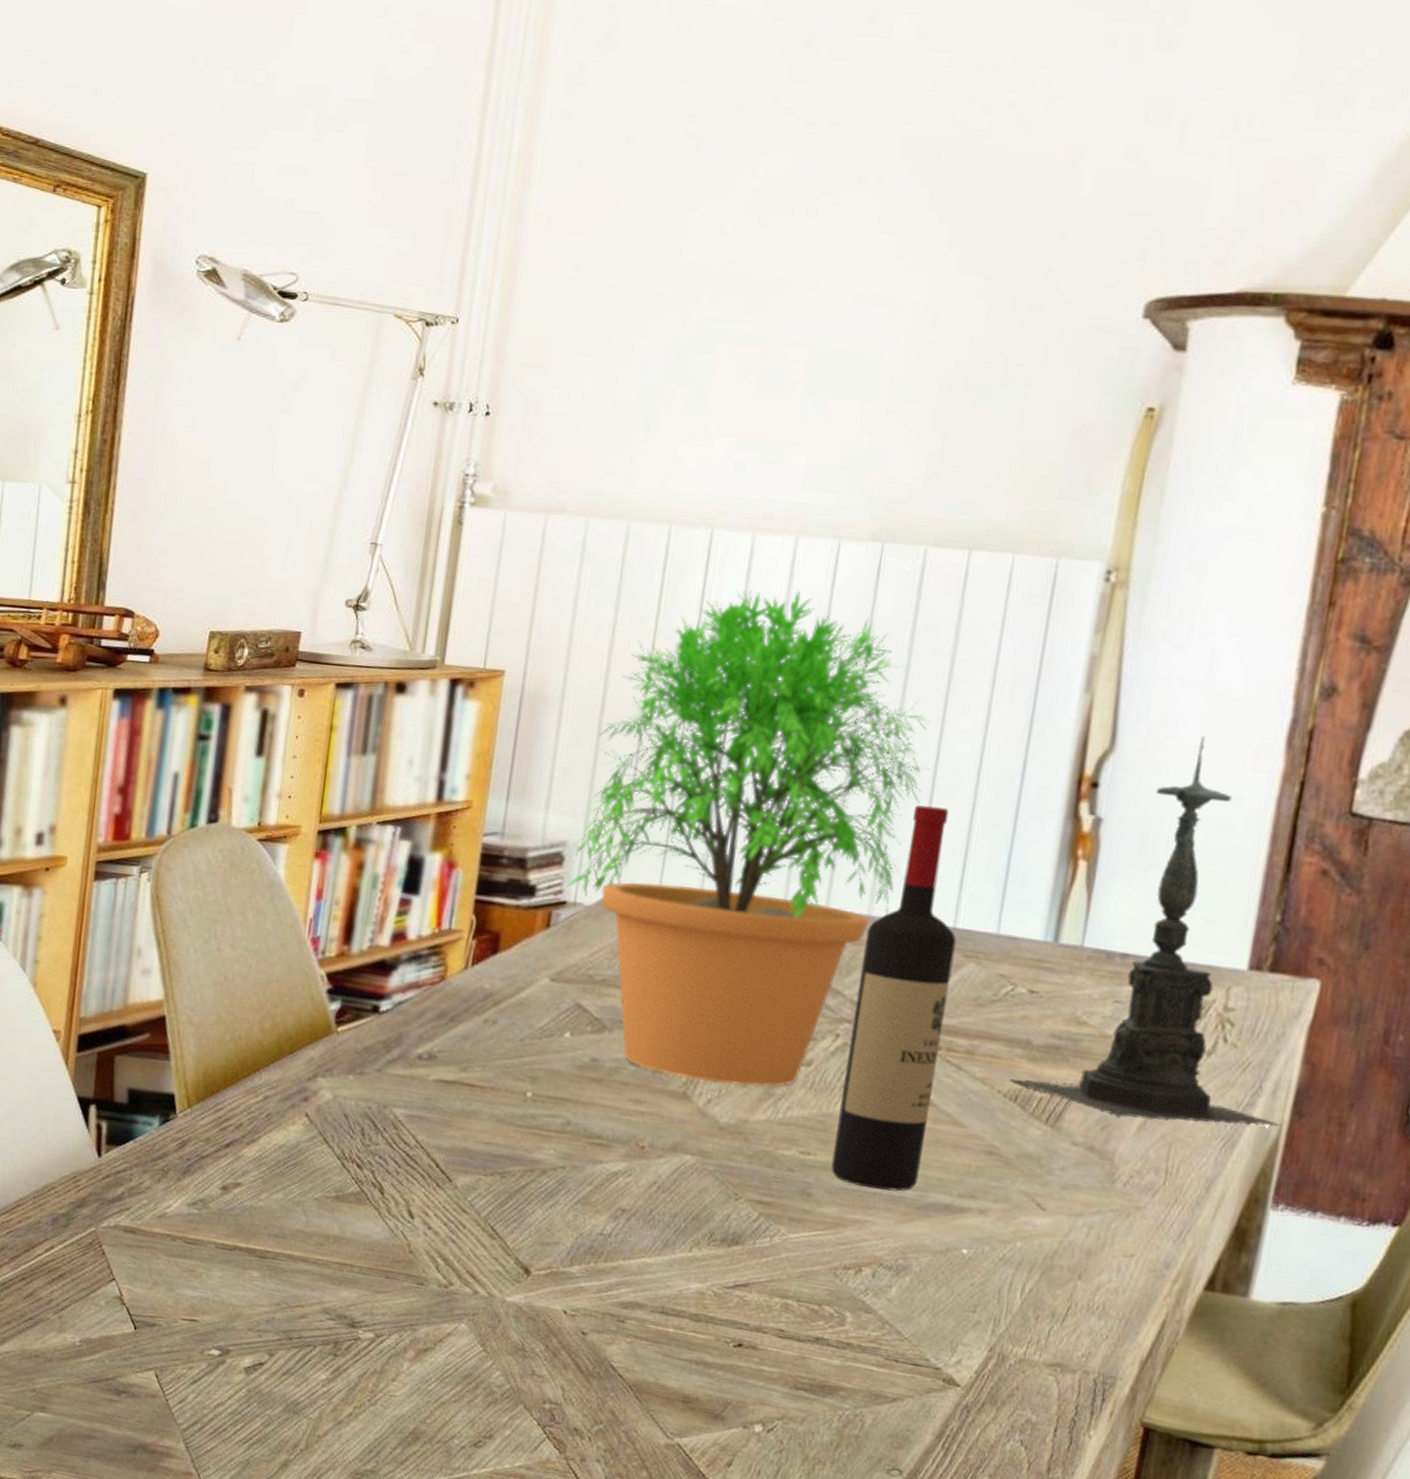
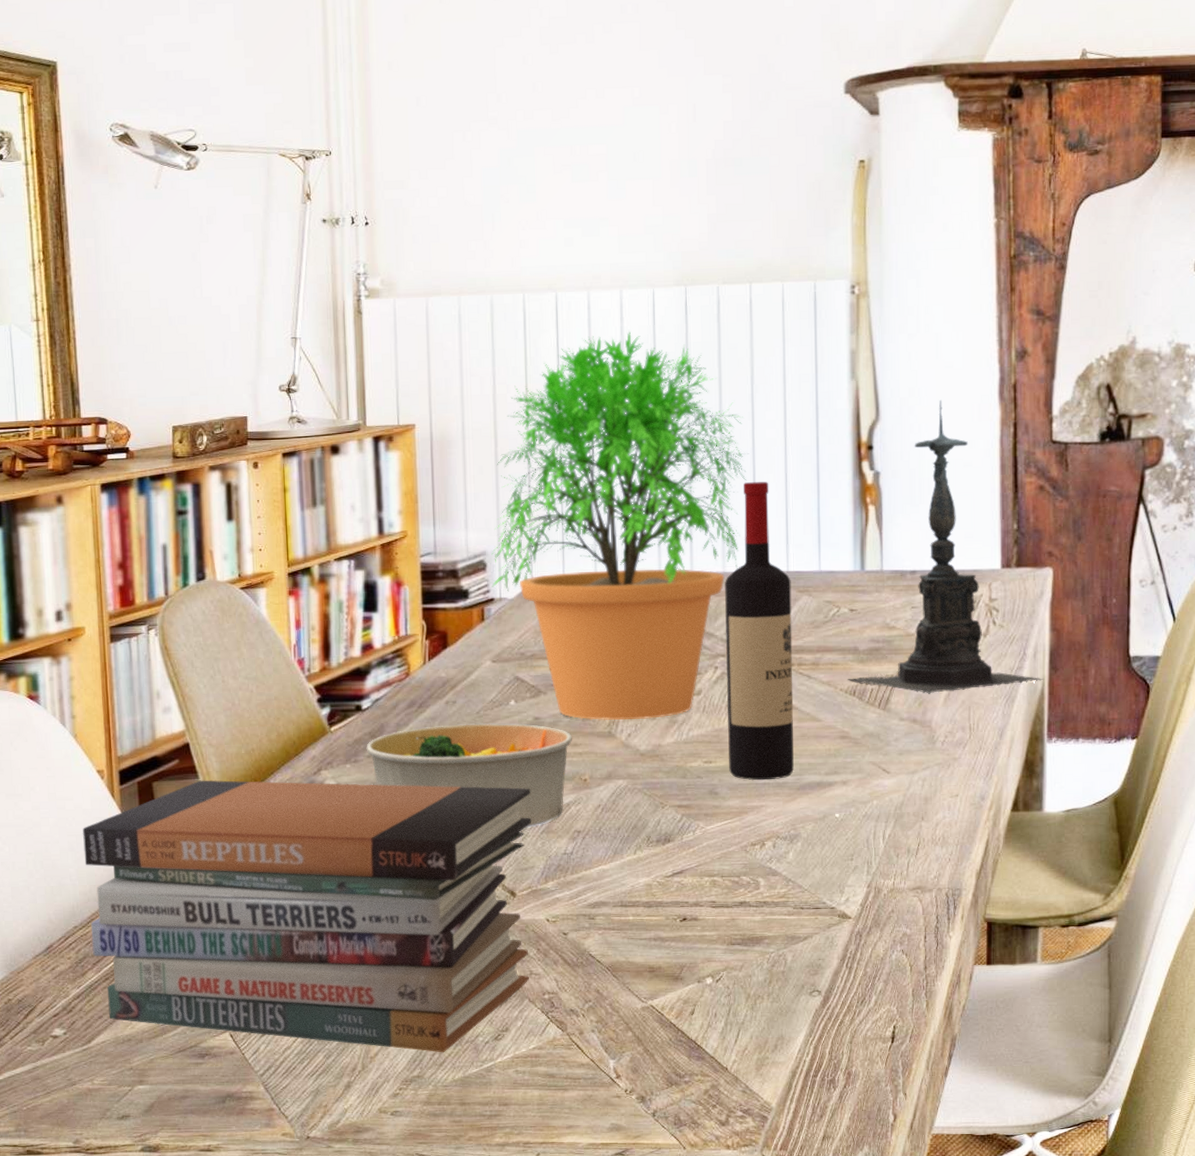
book stack: none [12,1063,571,1449] -> present [83,780,531,1053]
bowl: none [376,1045,636,1194] -> present [366,723,573,828]

